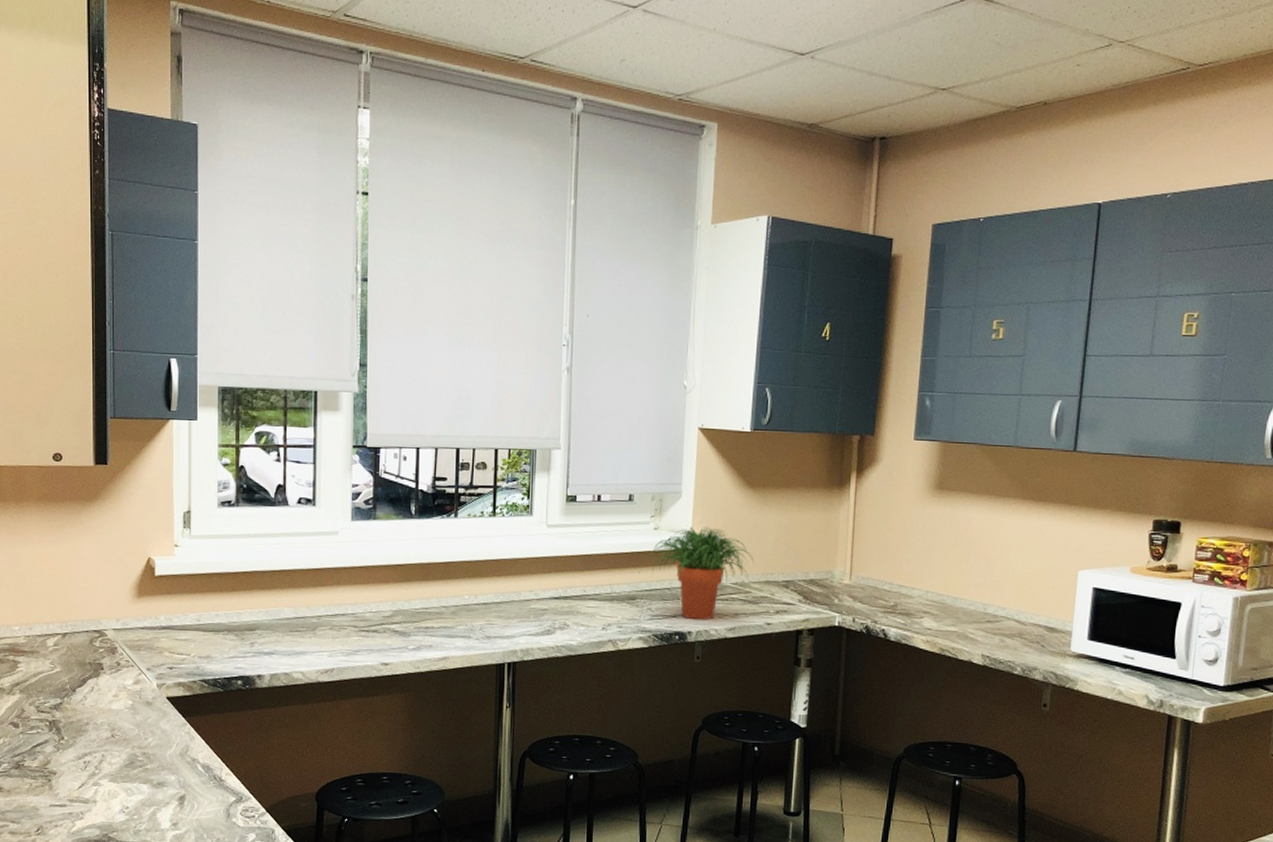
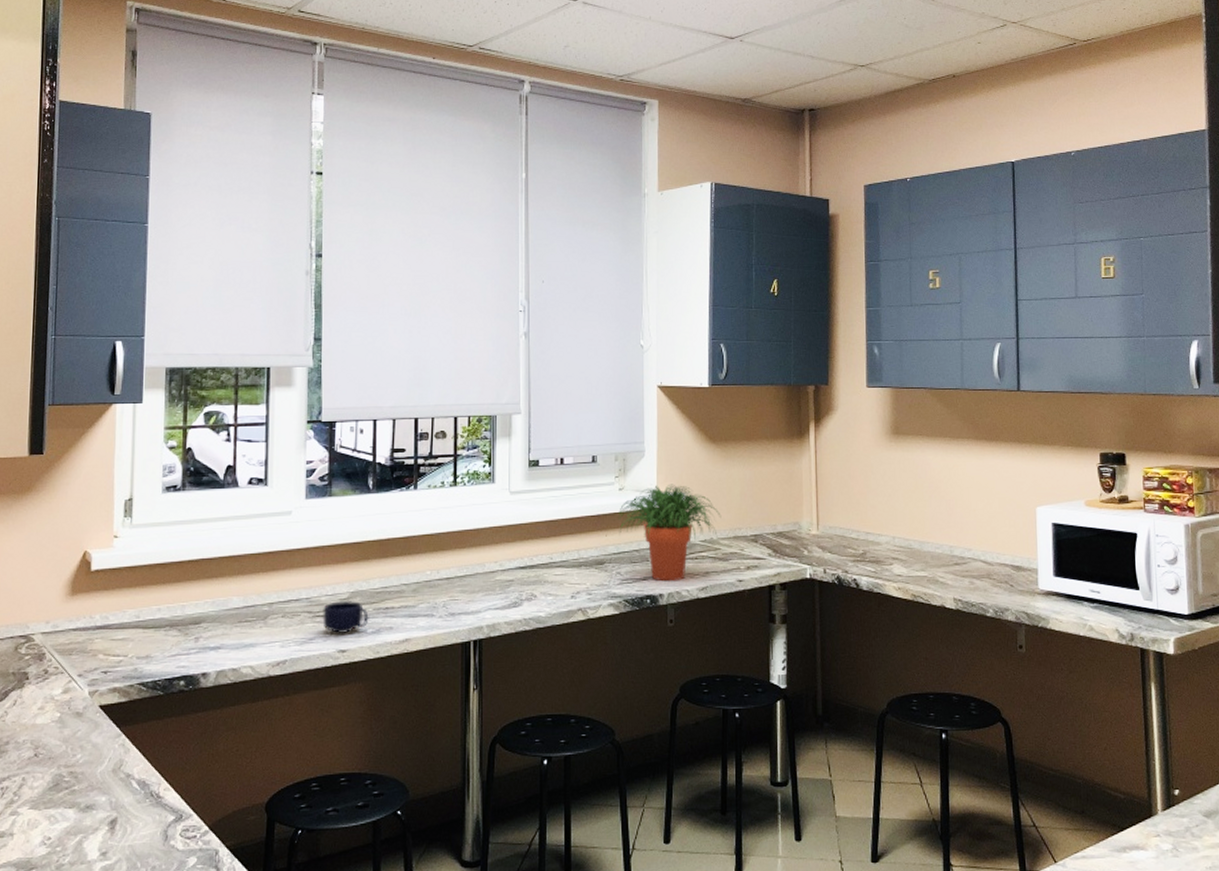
mug: none [367,618,410,649] -> present [323,601,369,634]

